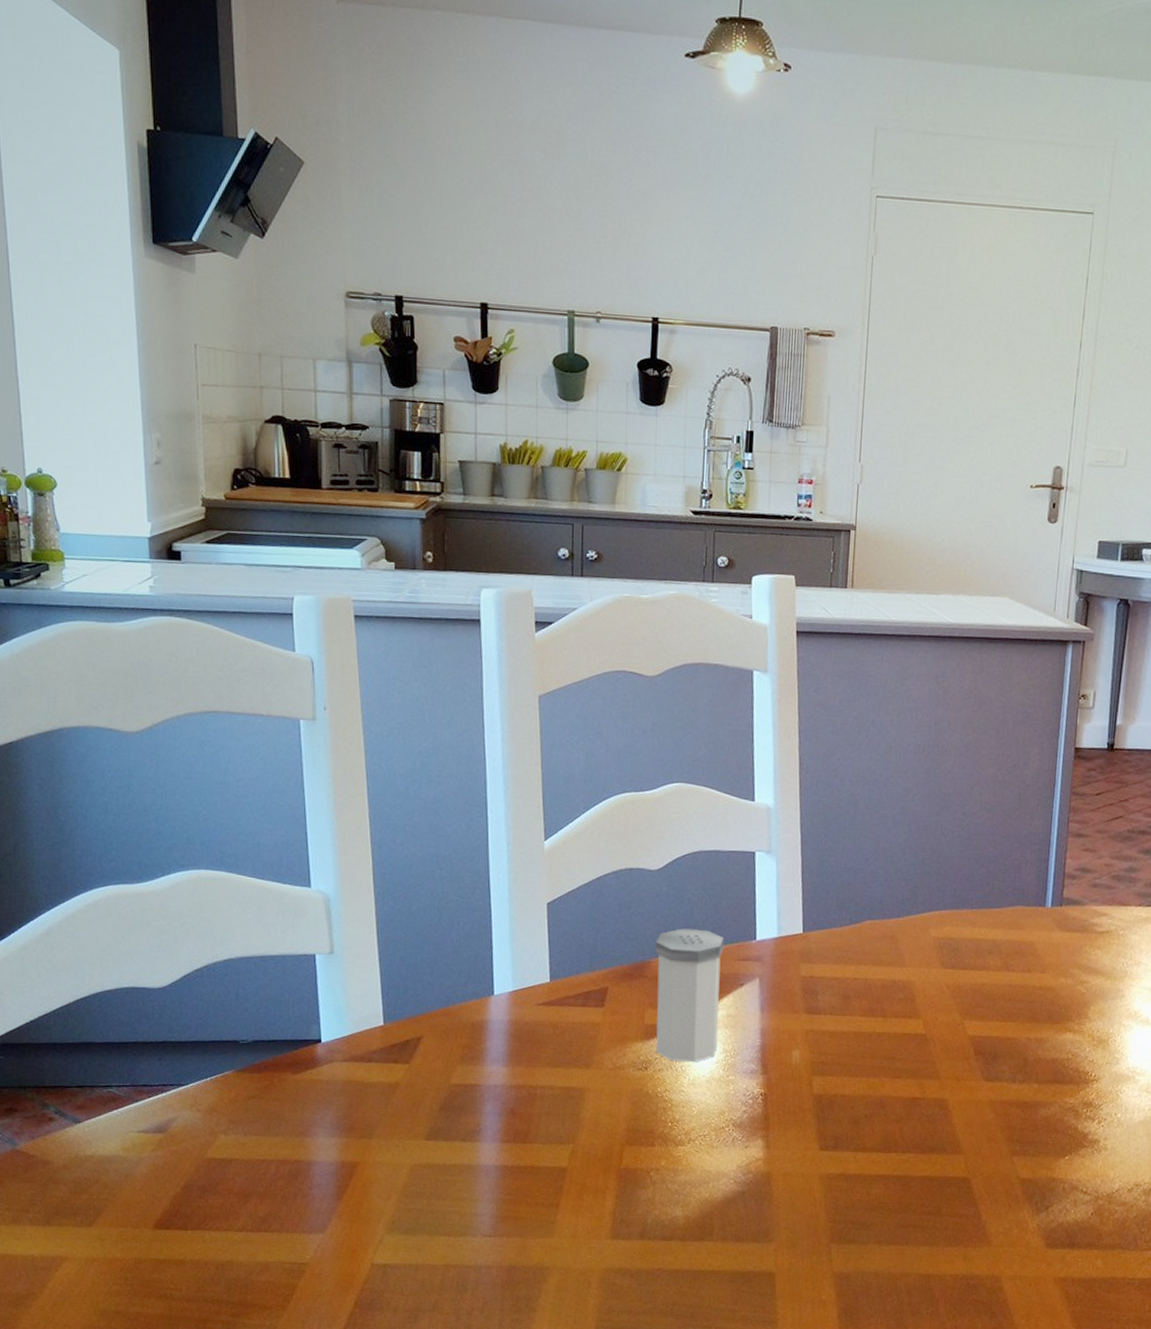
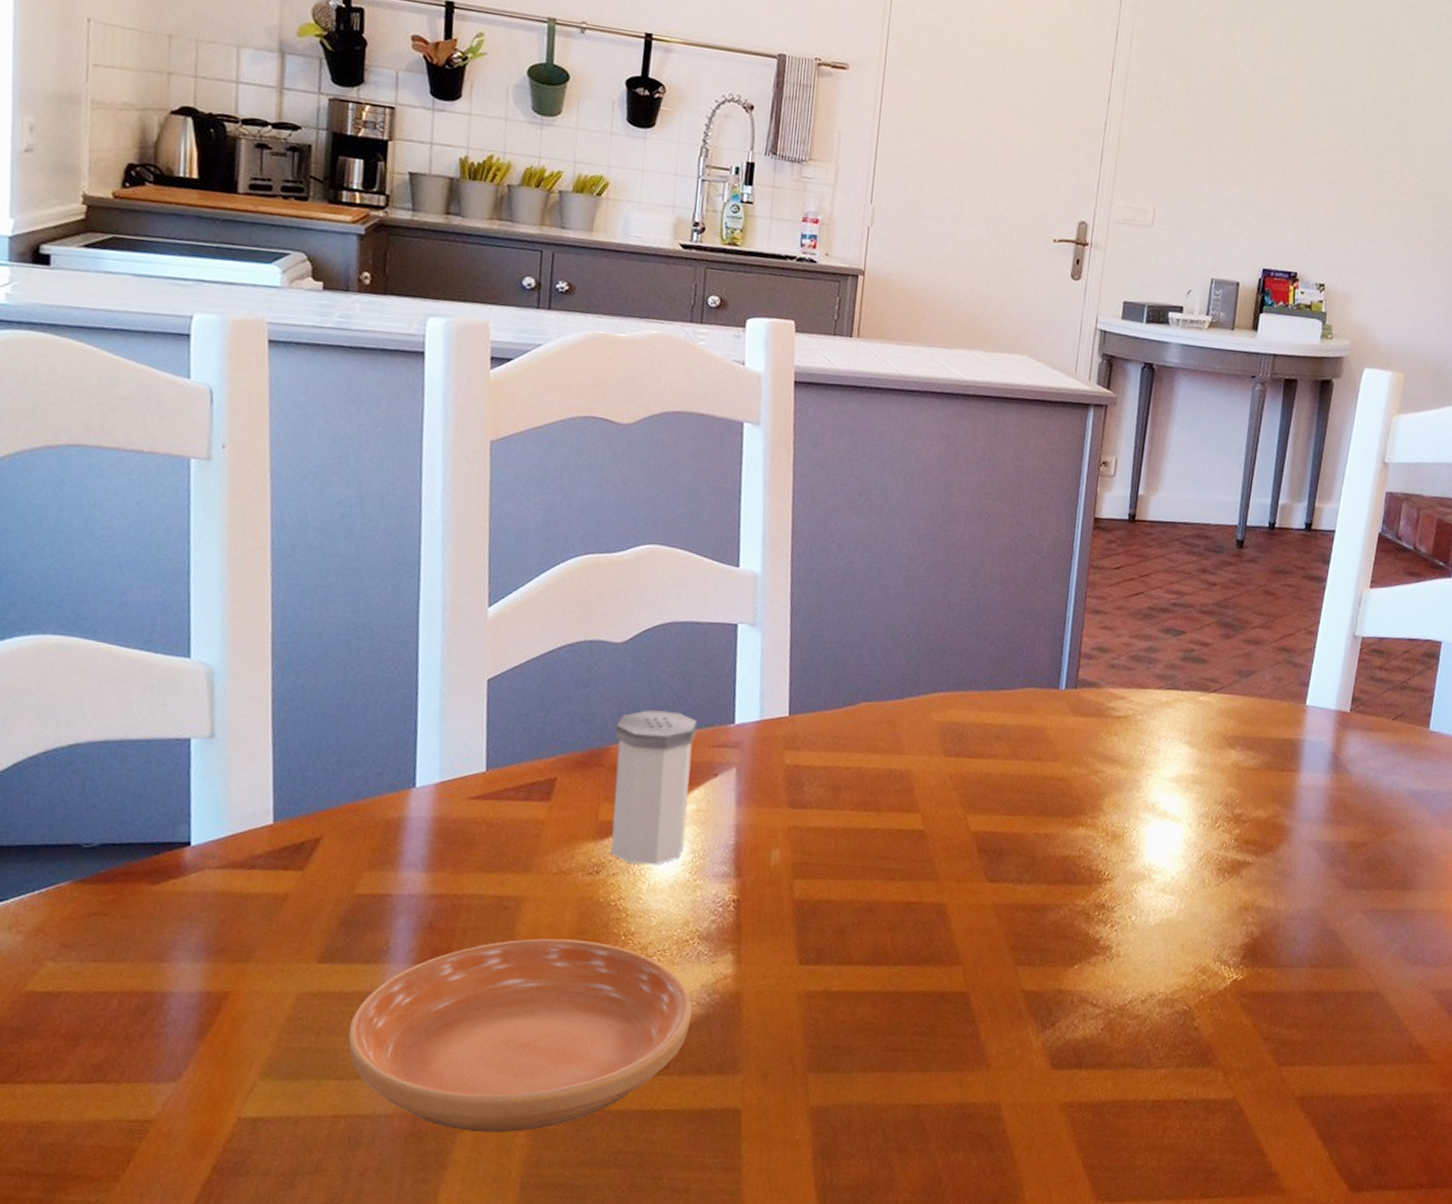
saucer: none [453,1123,730,1284] -> present [349,938,693,1132]

